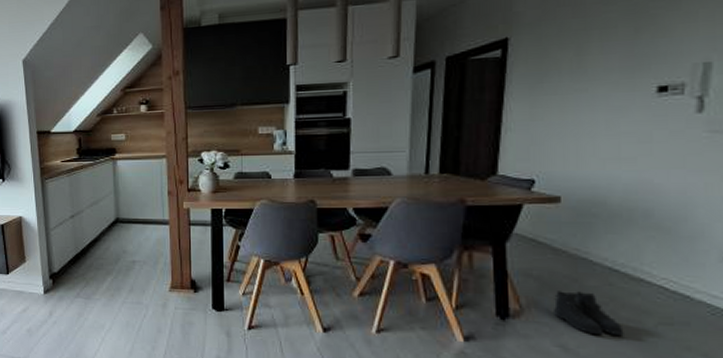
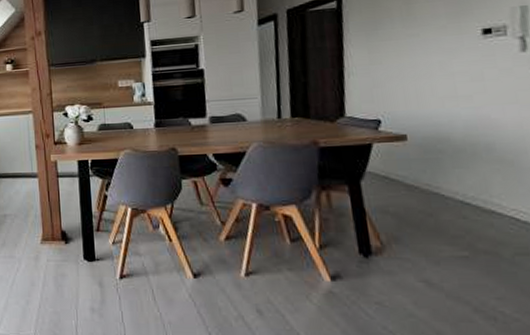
boots: present [554,291,624,336] -> none [412,226,484,269]

